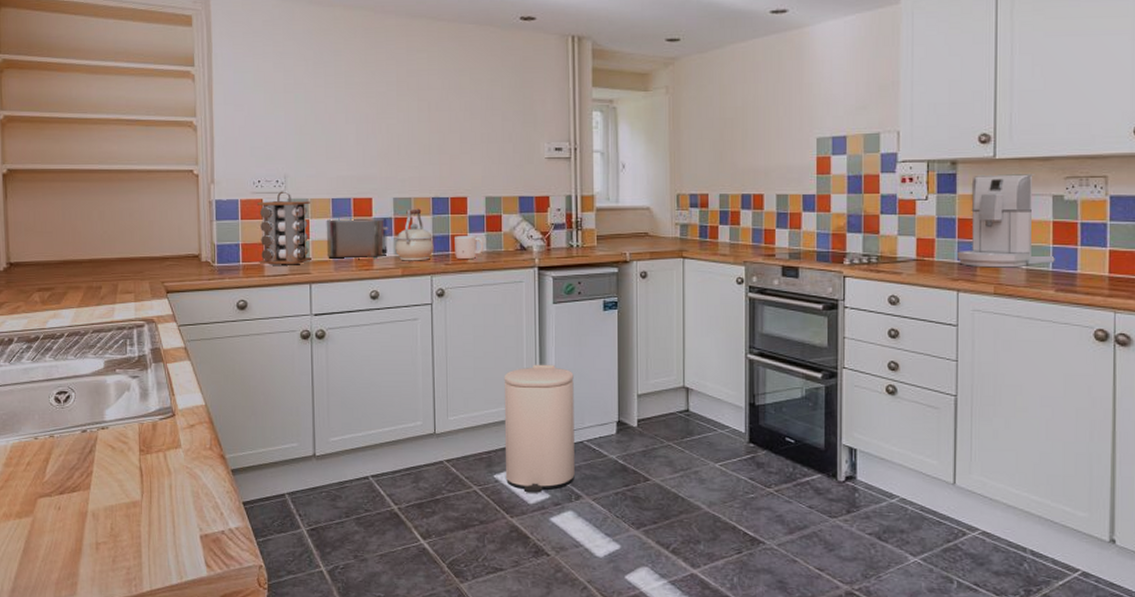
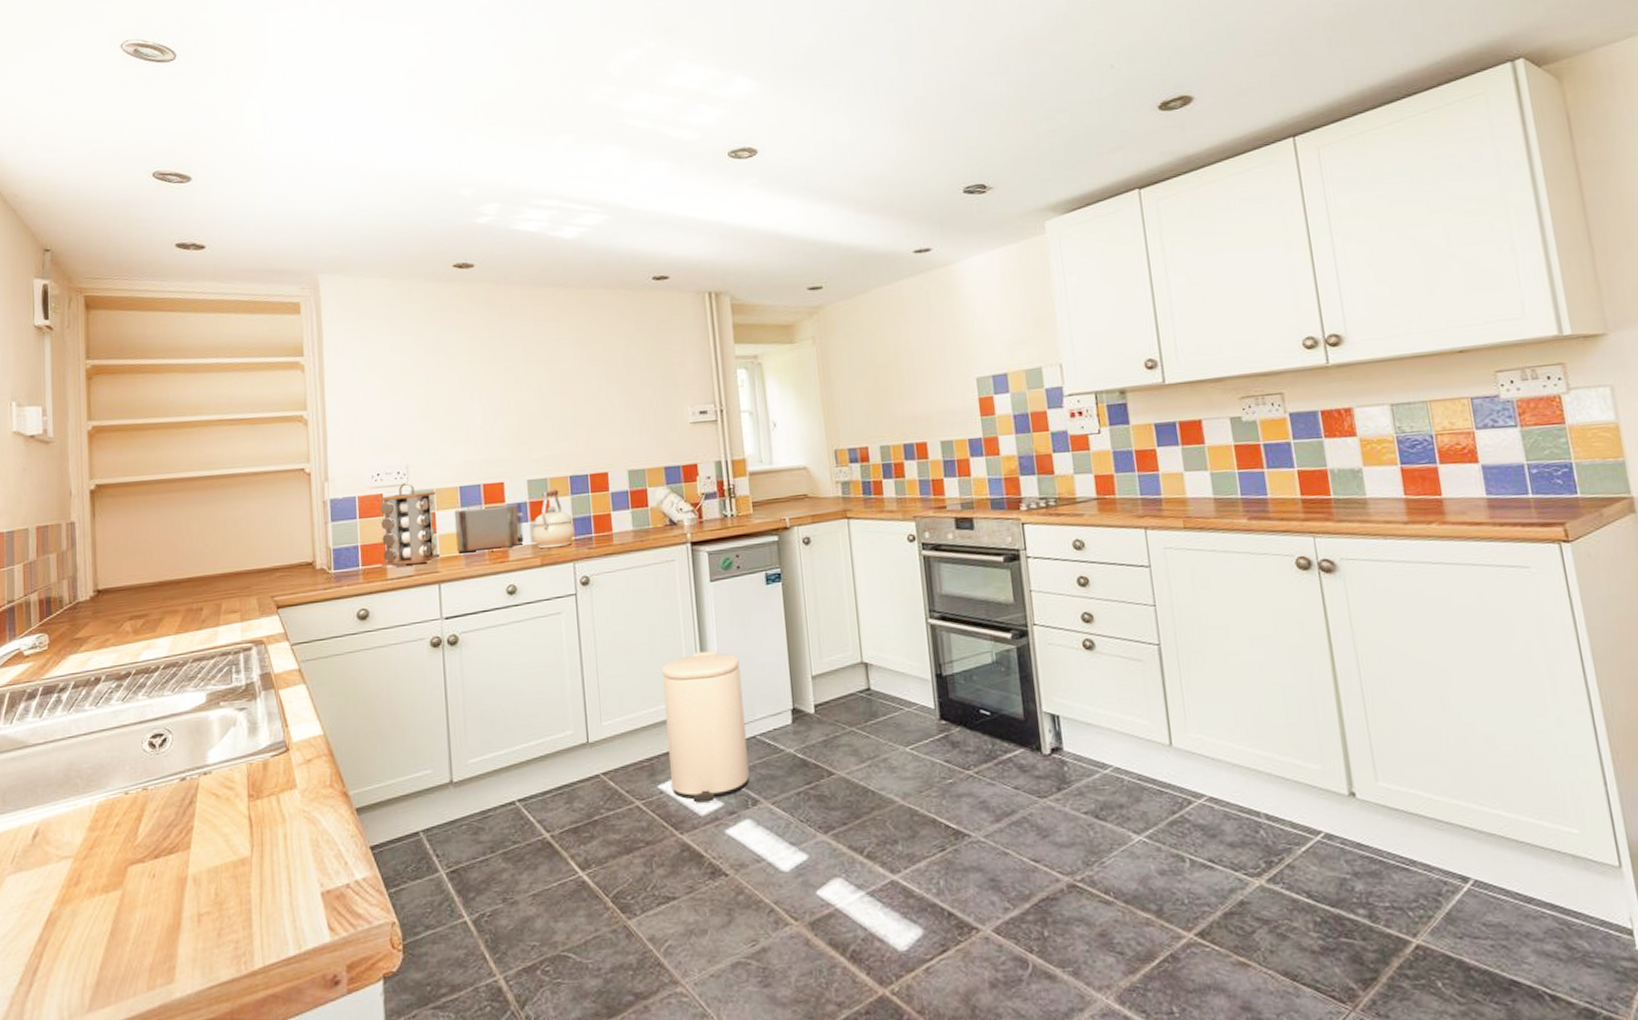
mug: present [455,236,484,260] -> none [597,514,630,542]
coffee machine: present [957,174,1055,268] -> none [1139,397,1243,501]

